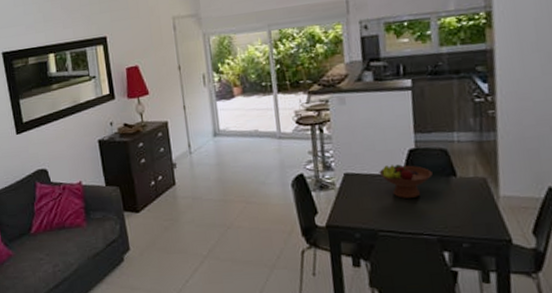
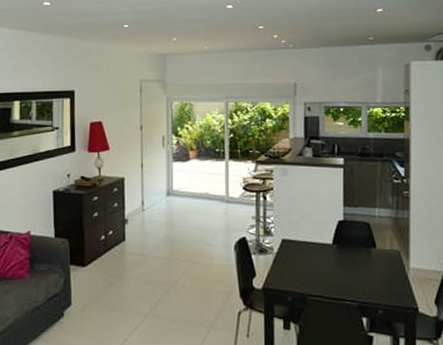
fruit bowl: present [379,164,433,198] -> none [312,234,357,266]

